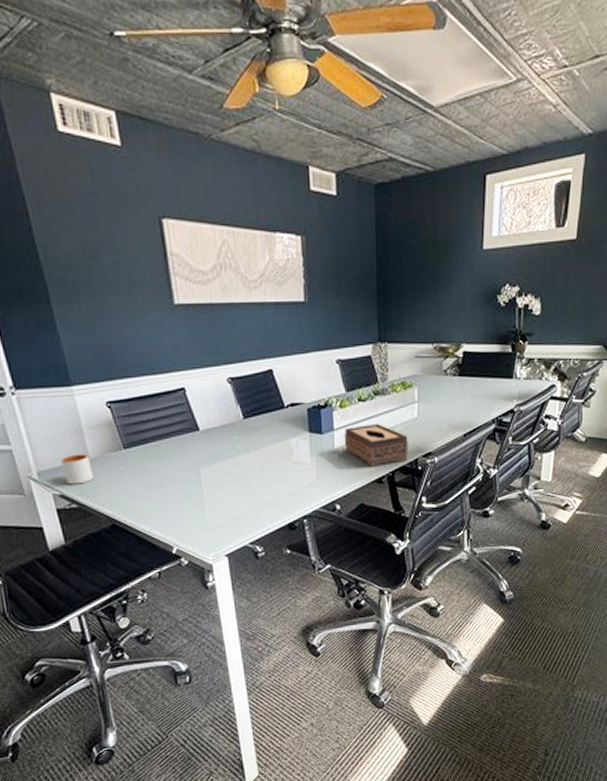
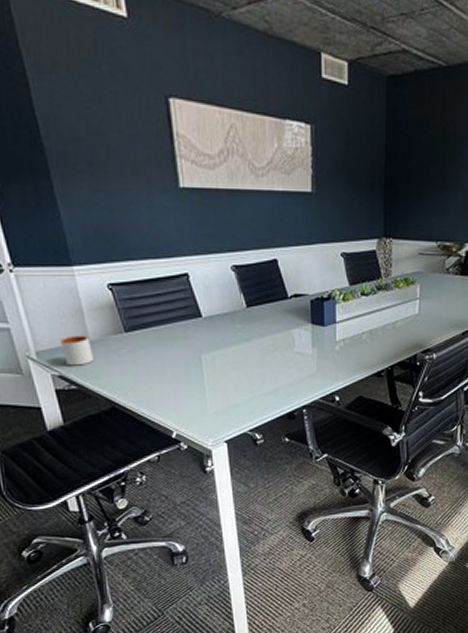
tissue box: present [344,424,409,467] -> none [345,319,408,361]

